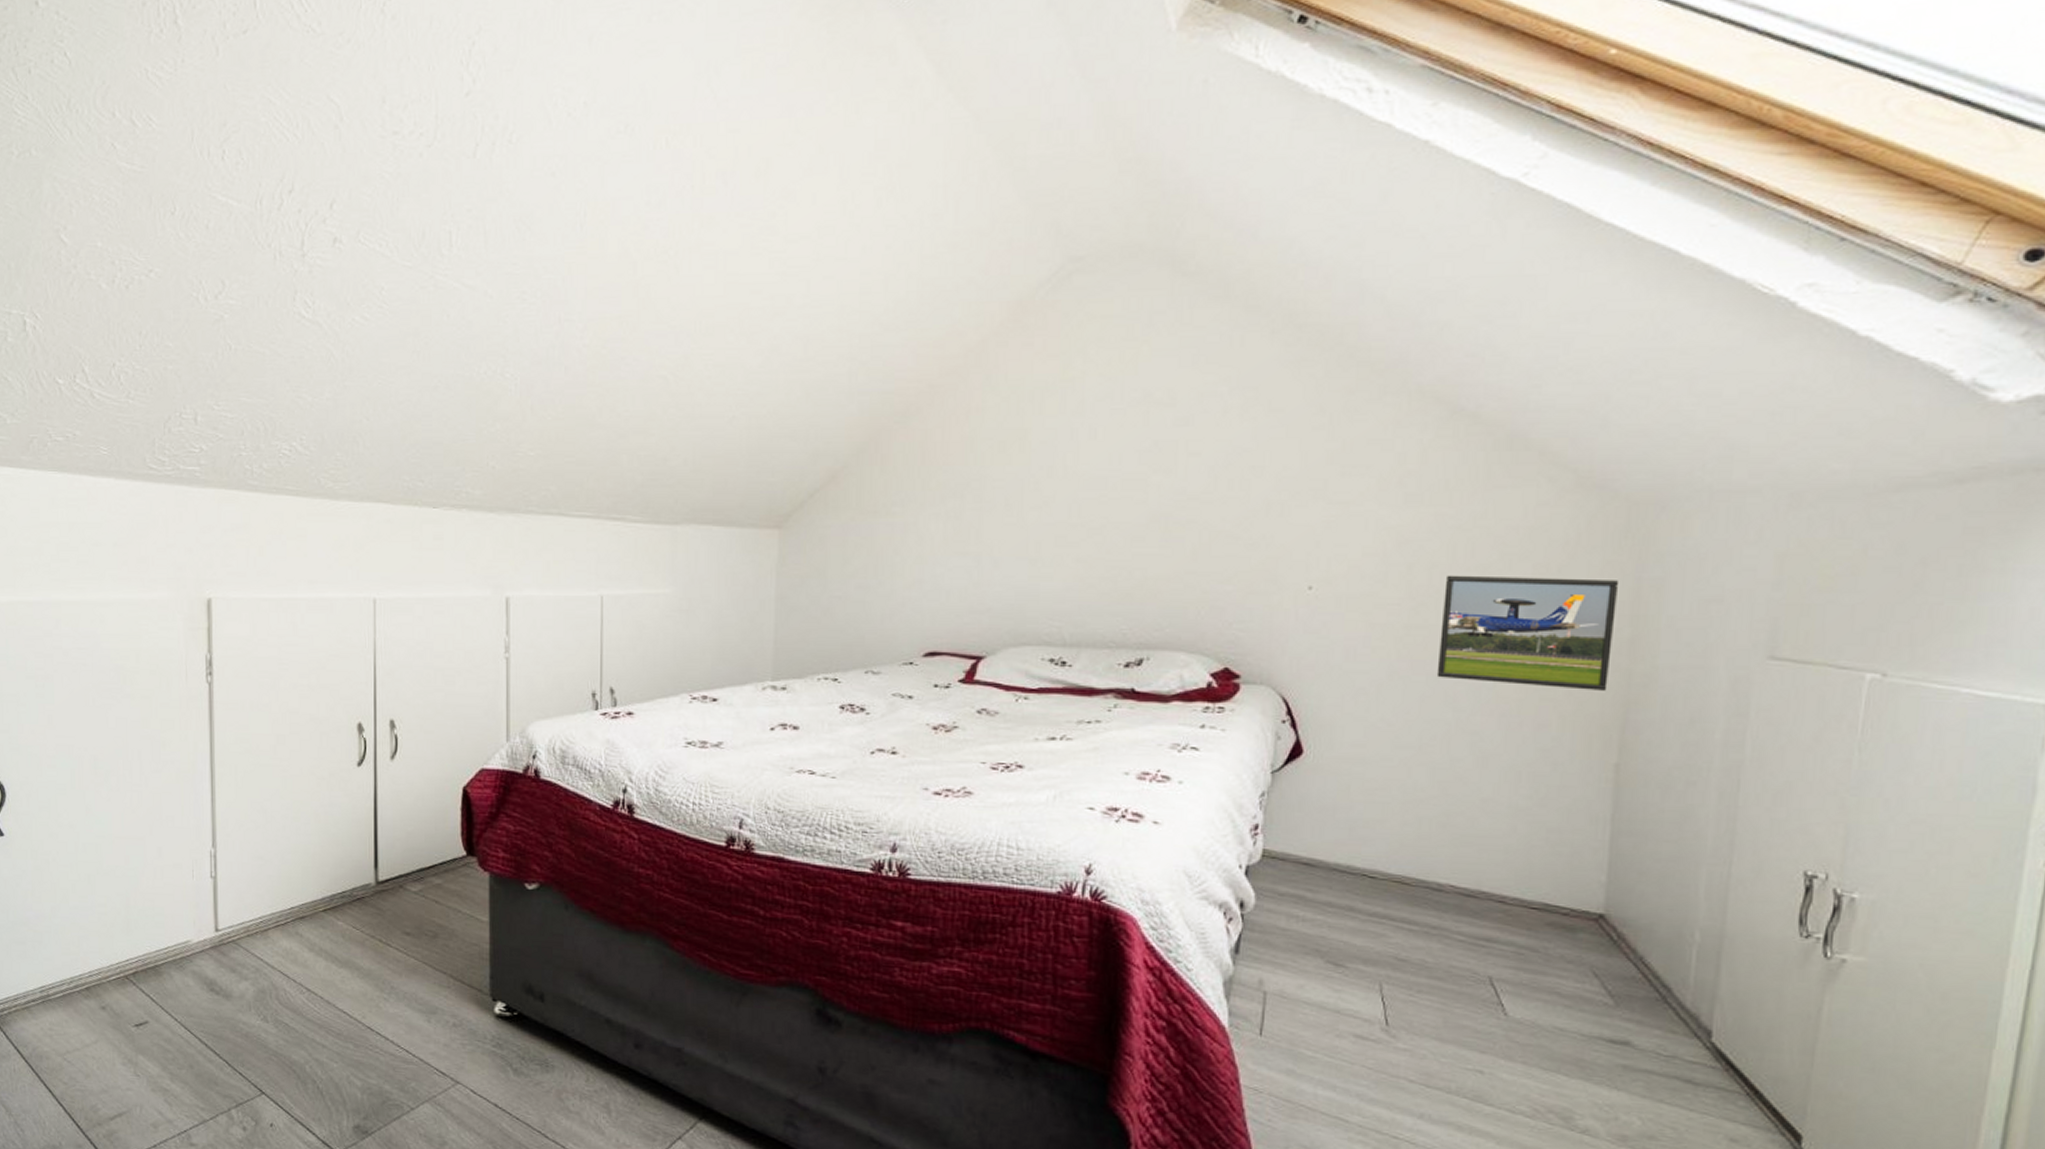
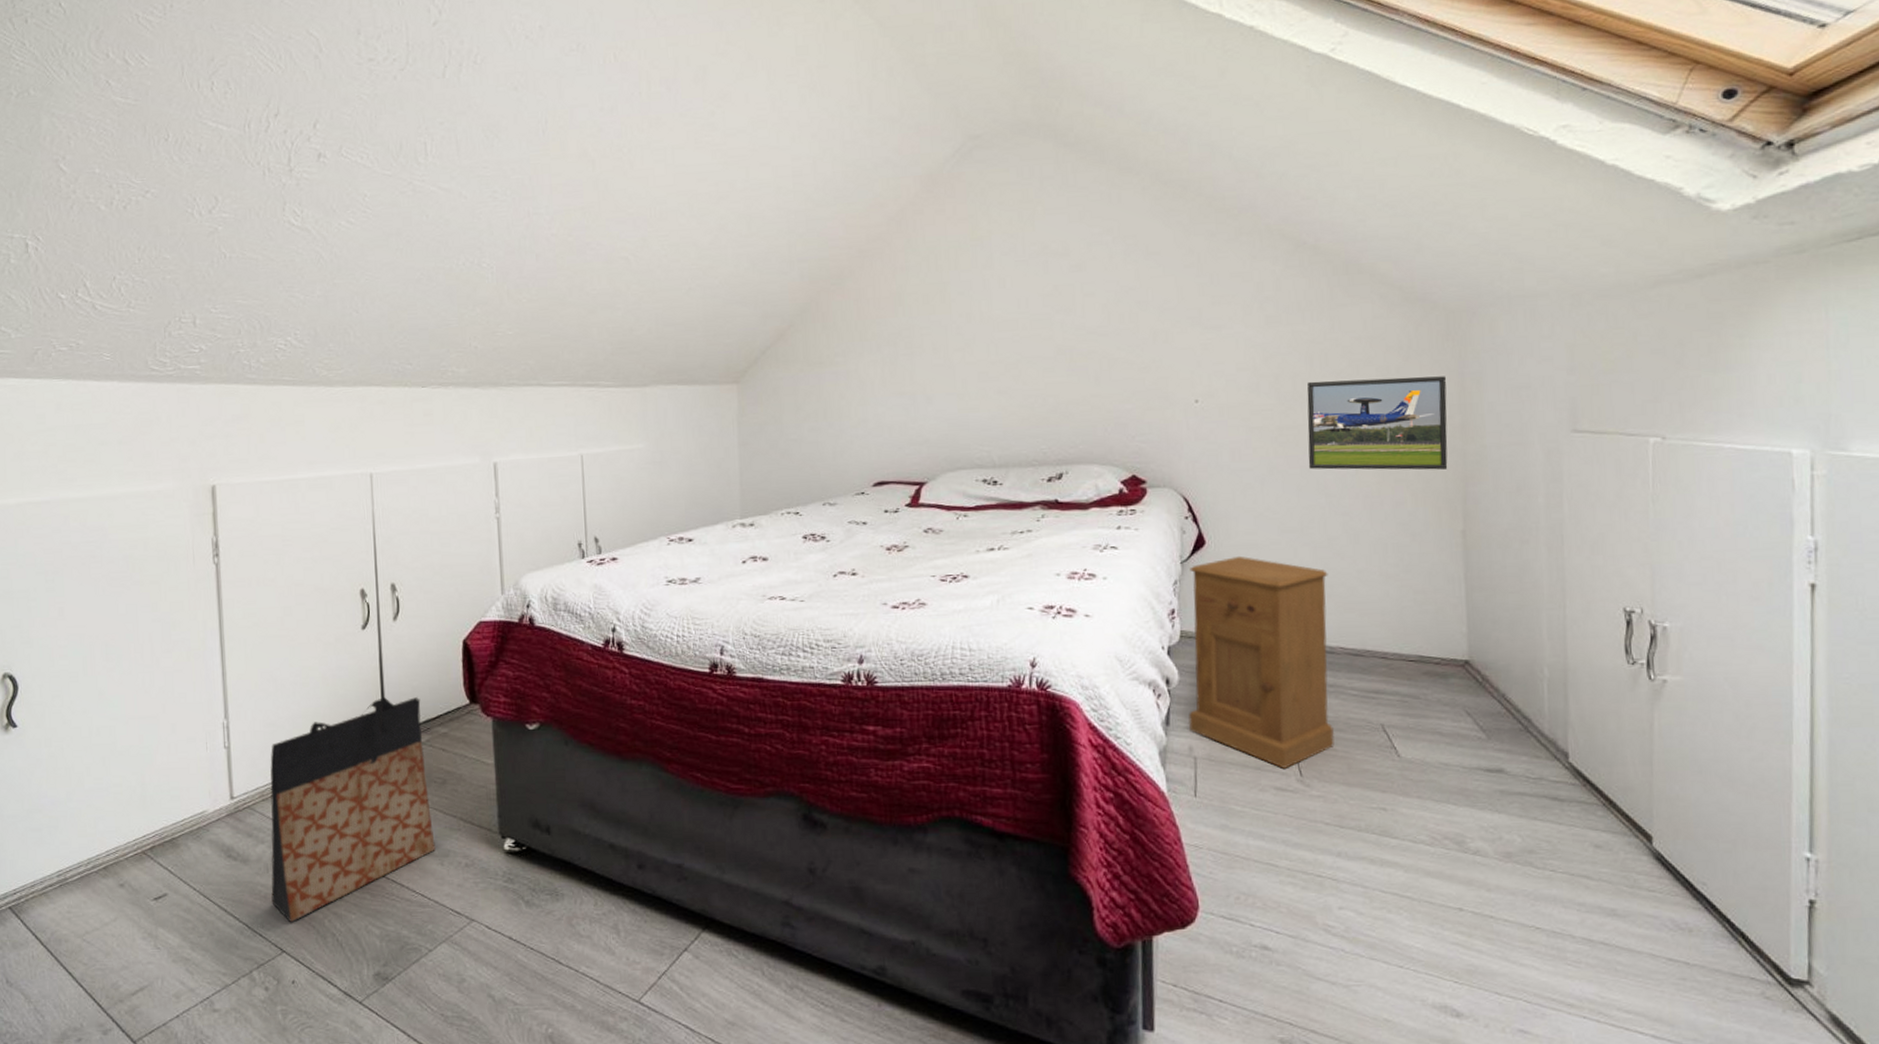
bag: none [253,840,423,1065] -> present [270,697,435,923]
nightstand: none [1262,770,1446,1015] -> present [1188,555,1335,769]

